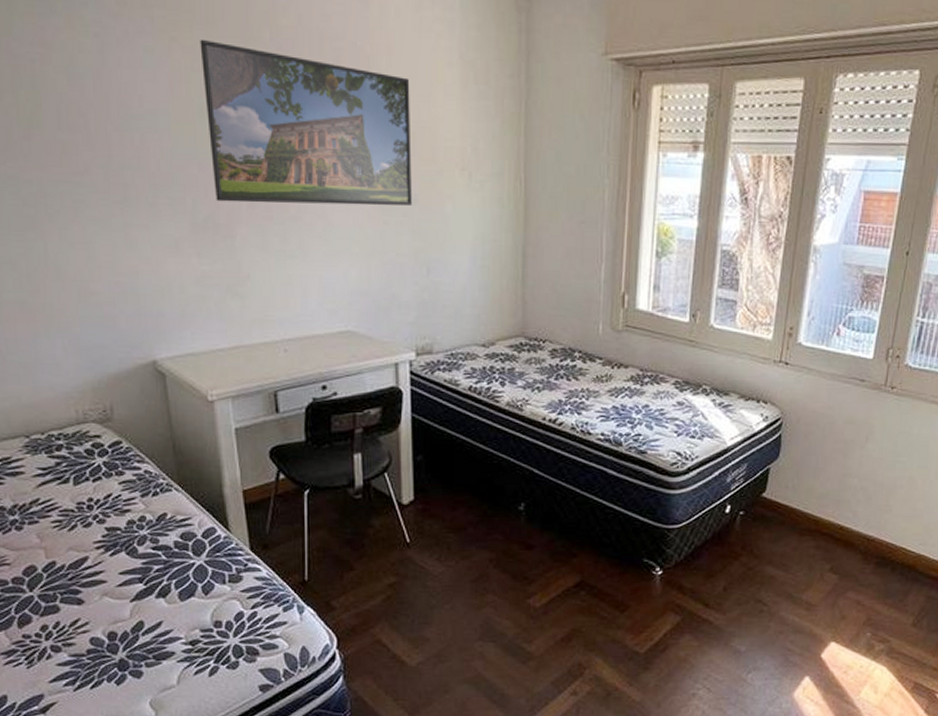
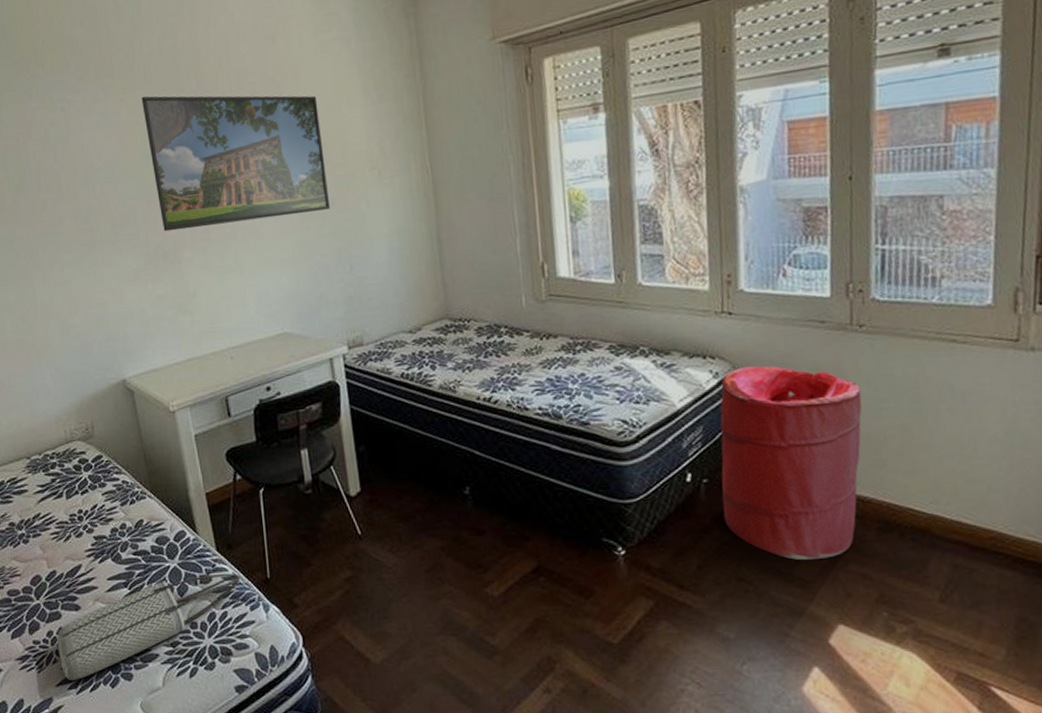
tote bag: none [52,574,274,677] -> present [57,574,240,680]
laundry hamper: none [752,414,883,586] -> present [720,366,862,560]

